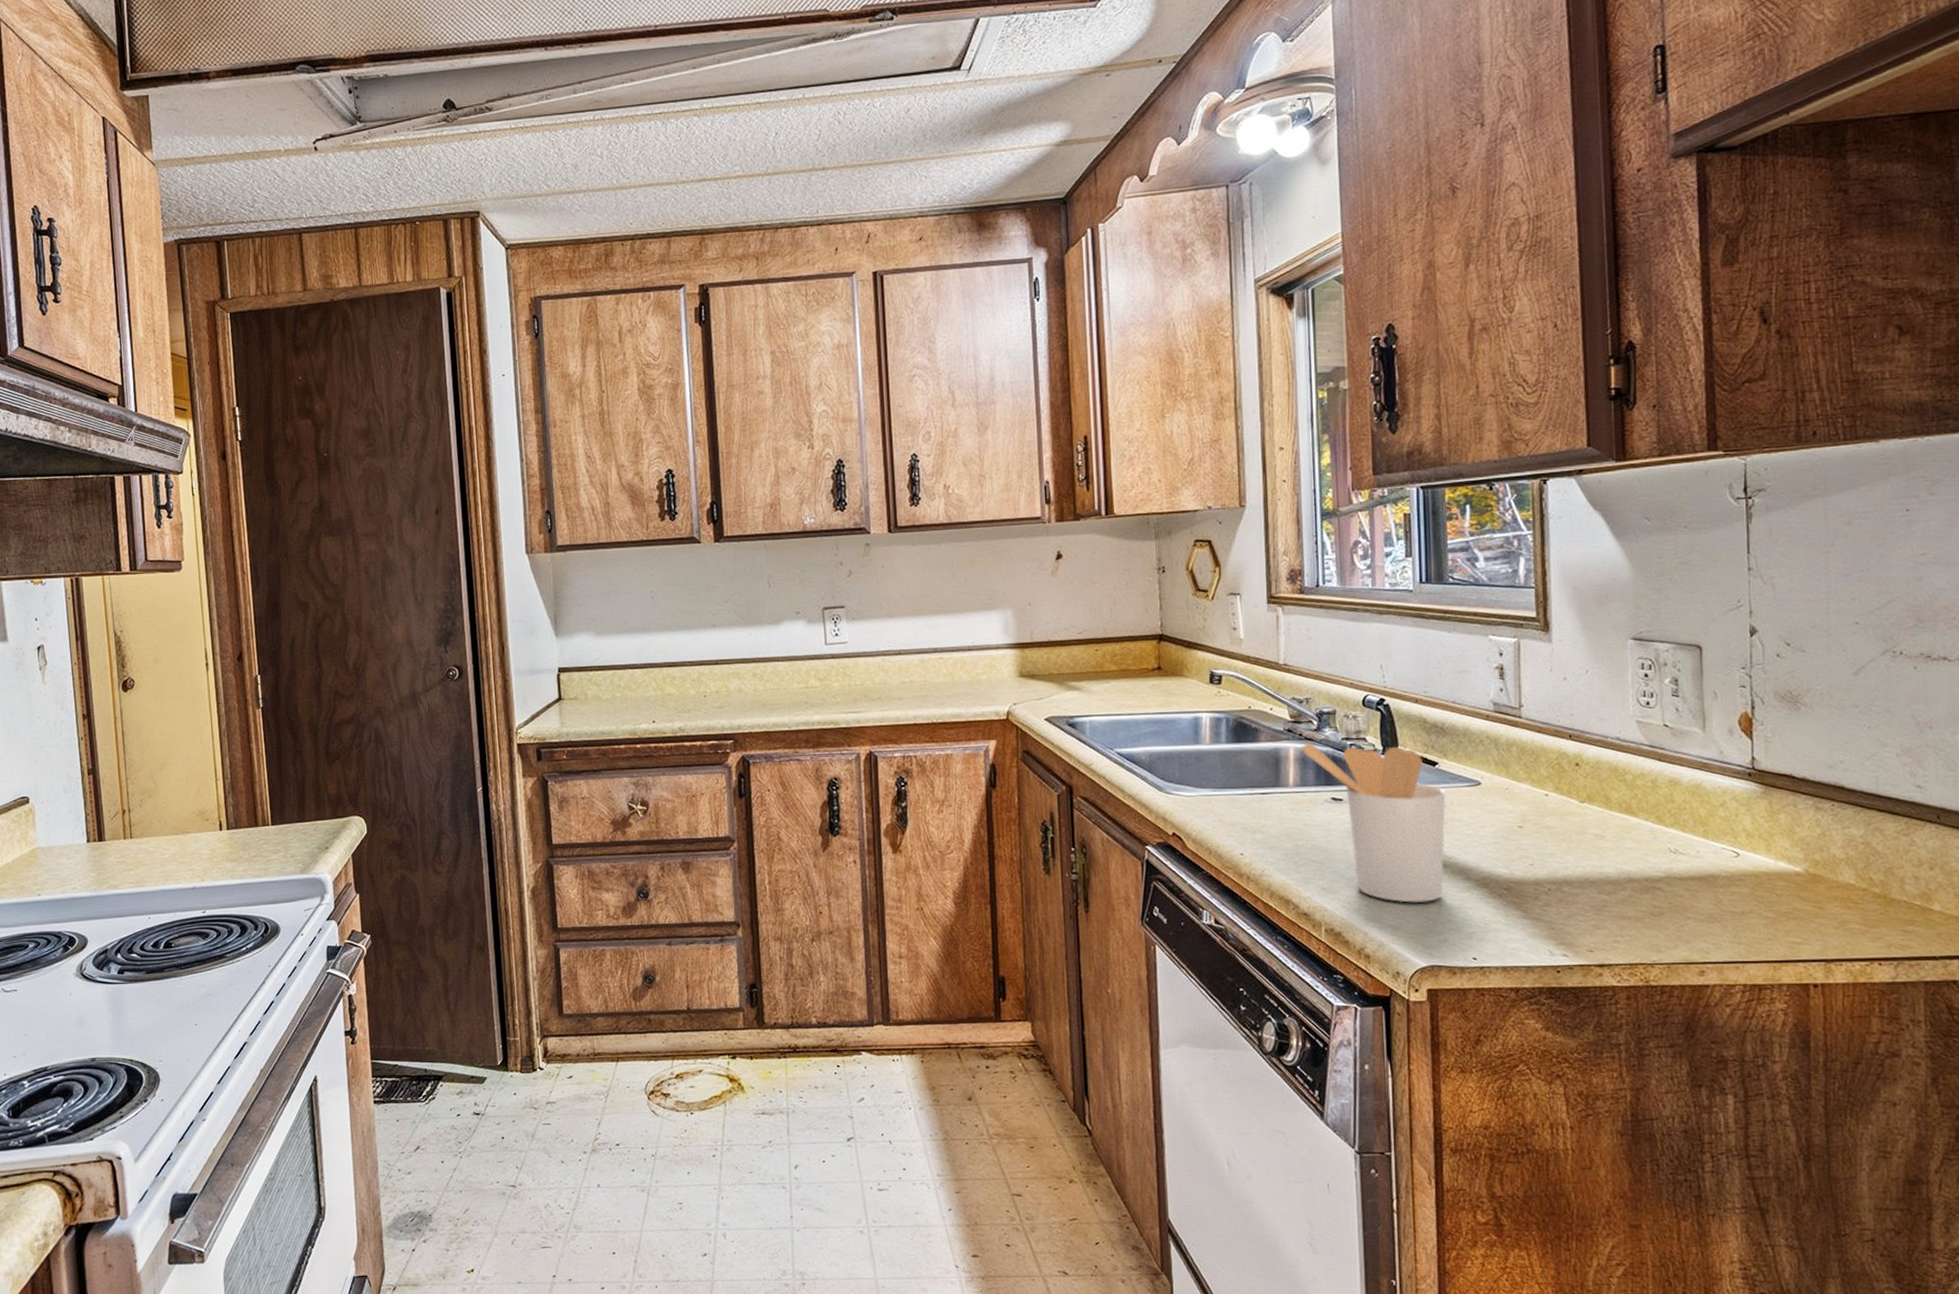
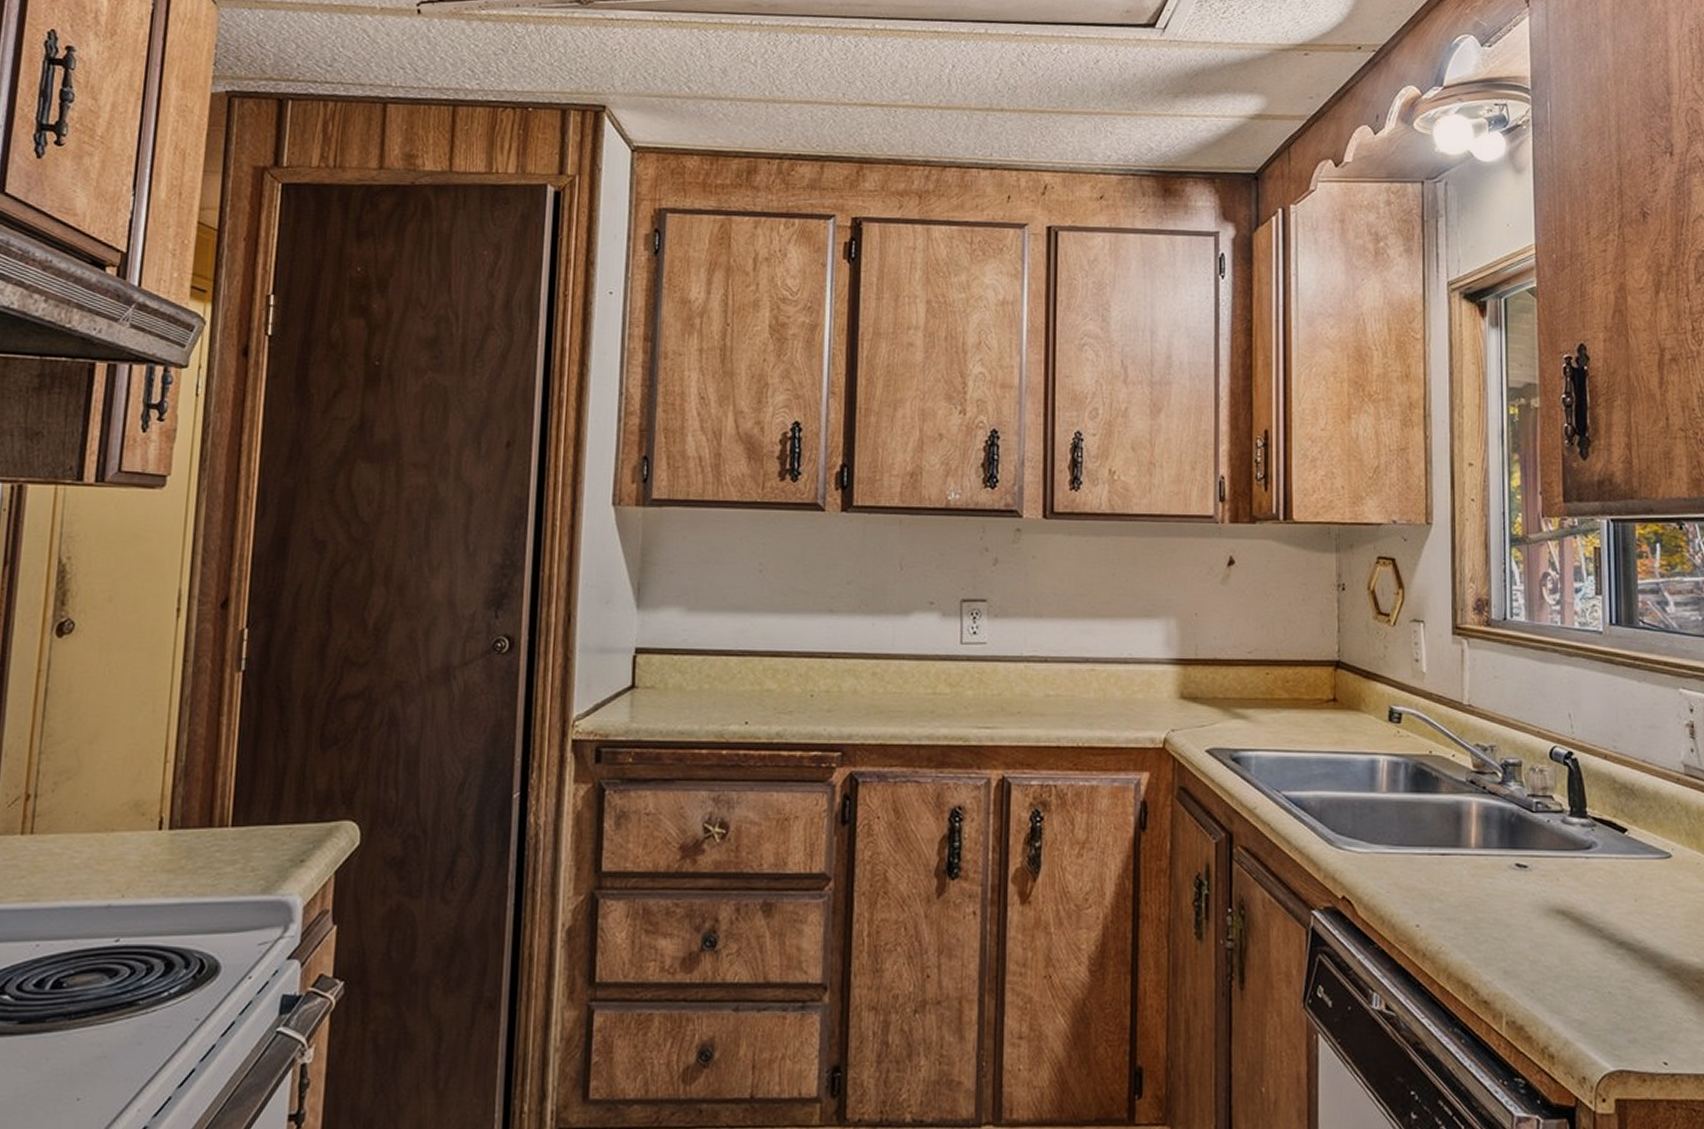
utensil holder: present [1301,742,1447,903] -> none [1484,796,1636,993]

